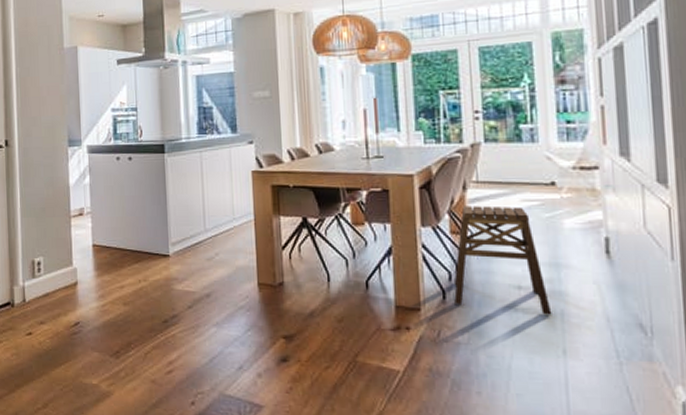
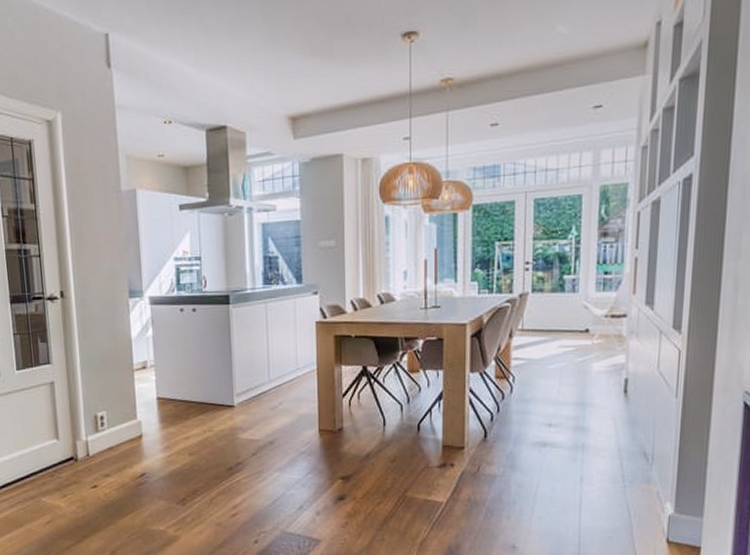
stool: present [453,205,552,315] -> none [494,352,575,448]

